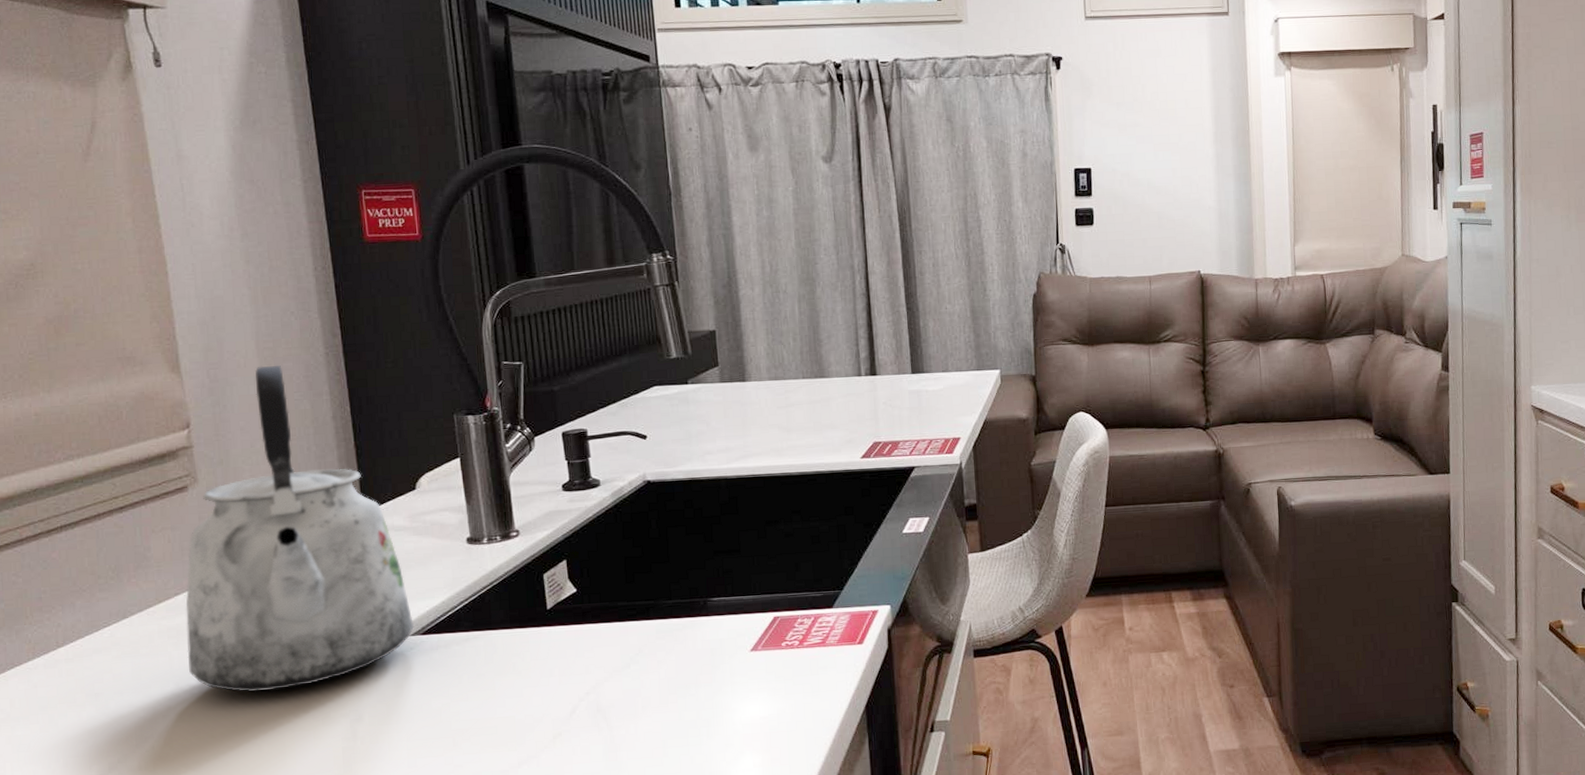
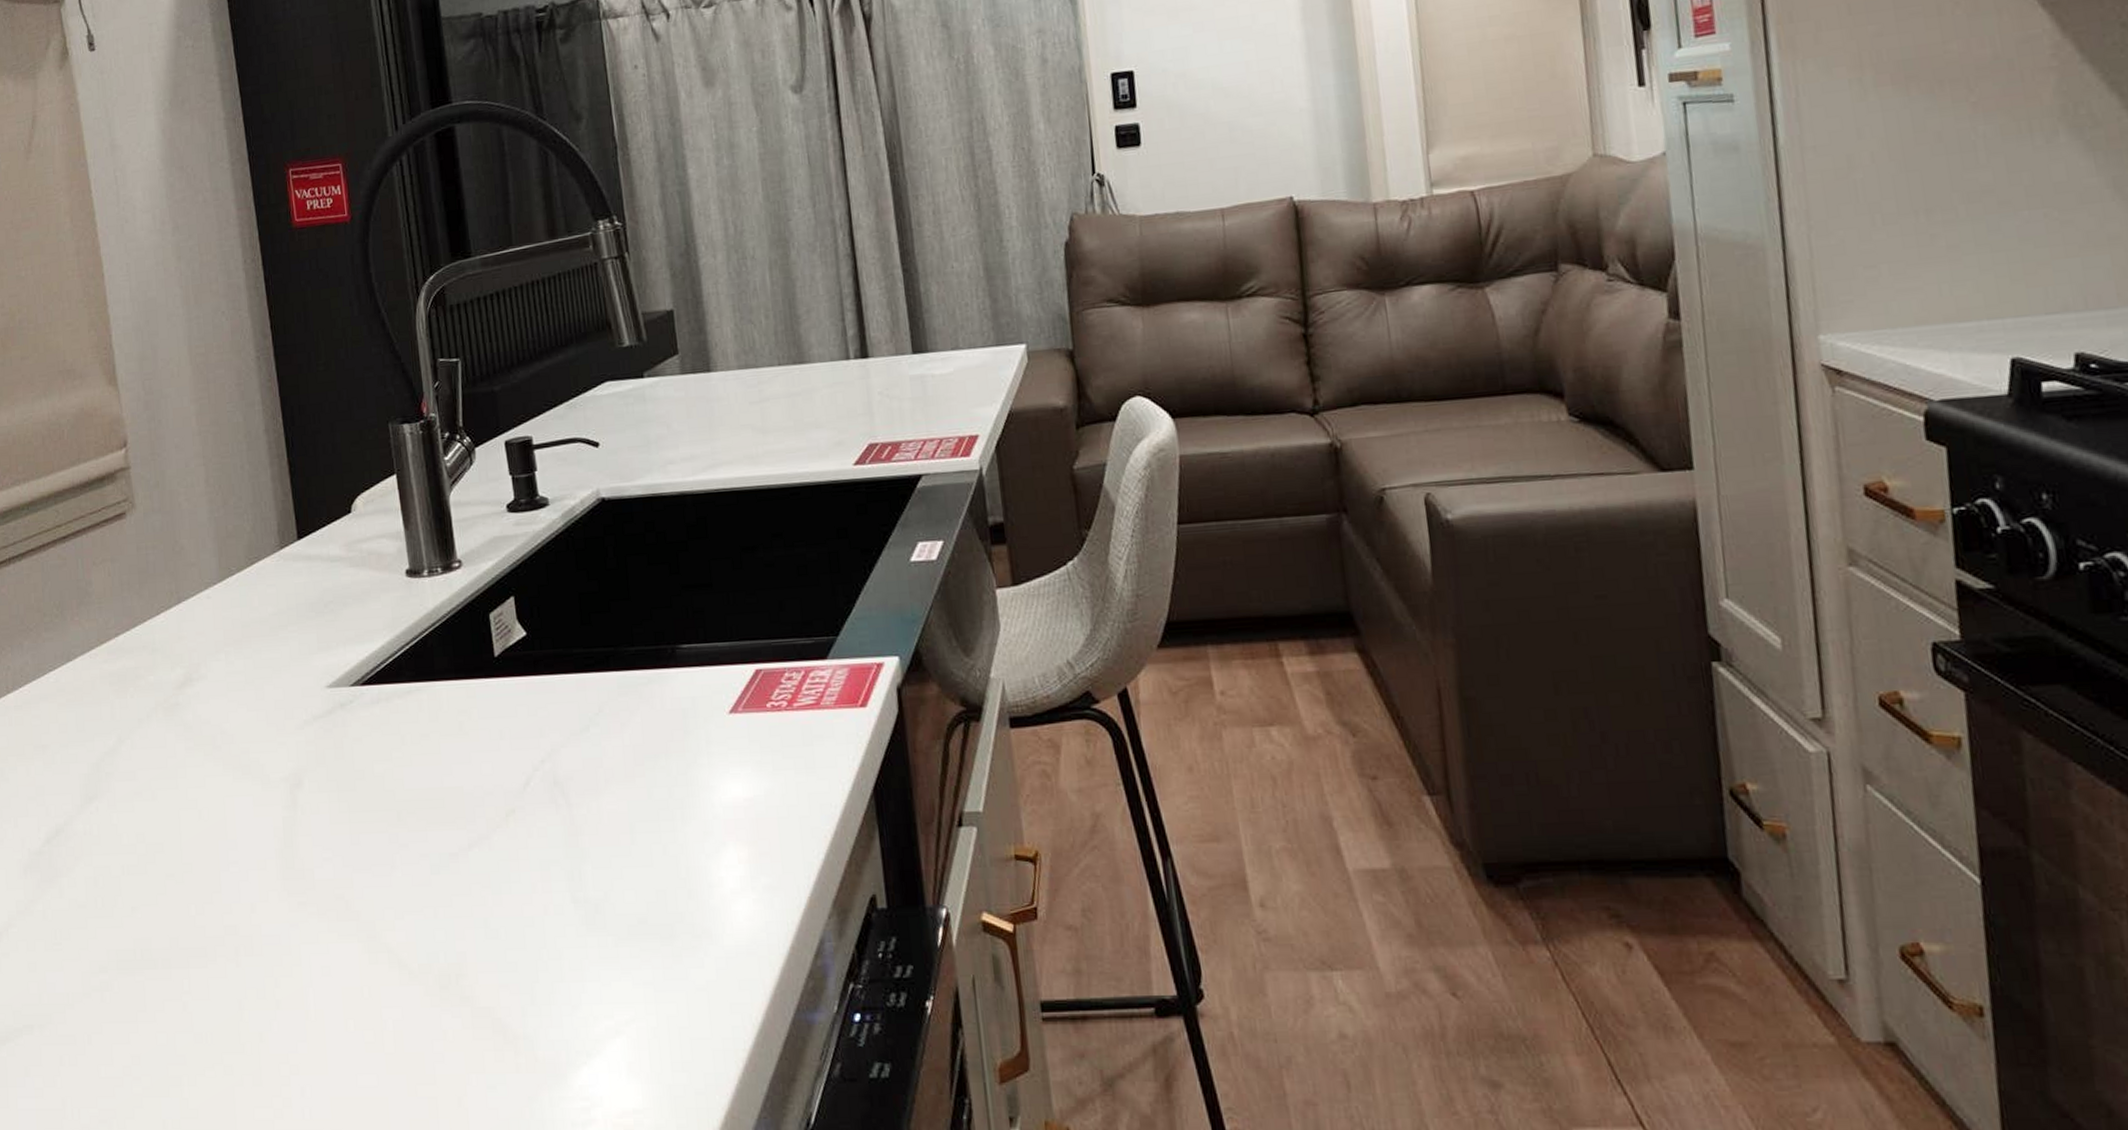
kettle: present [185,366,415,693] -> none [126,373,354,749]

